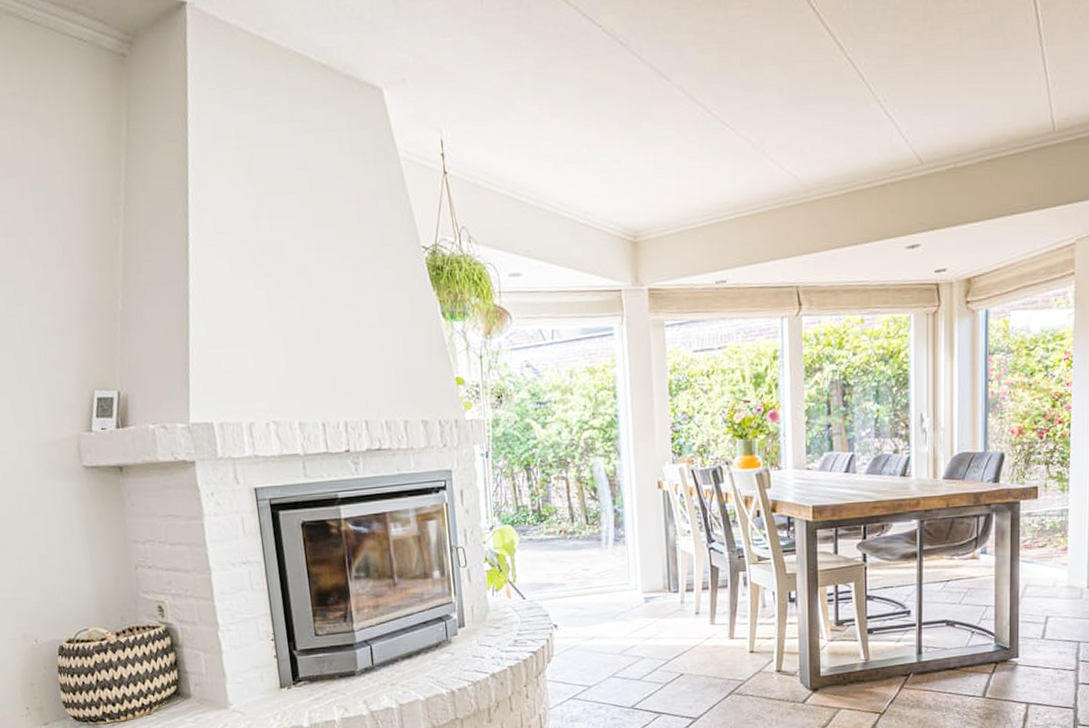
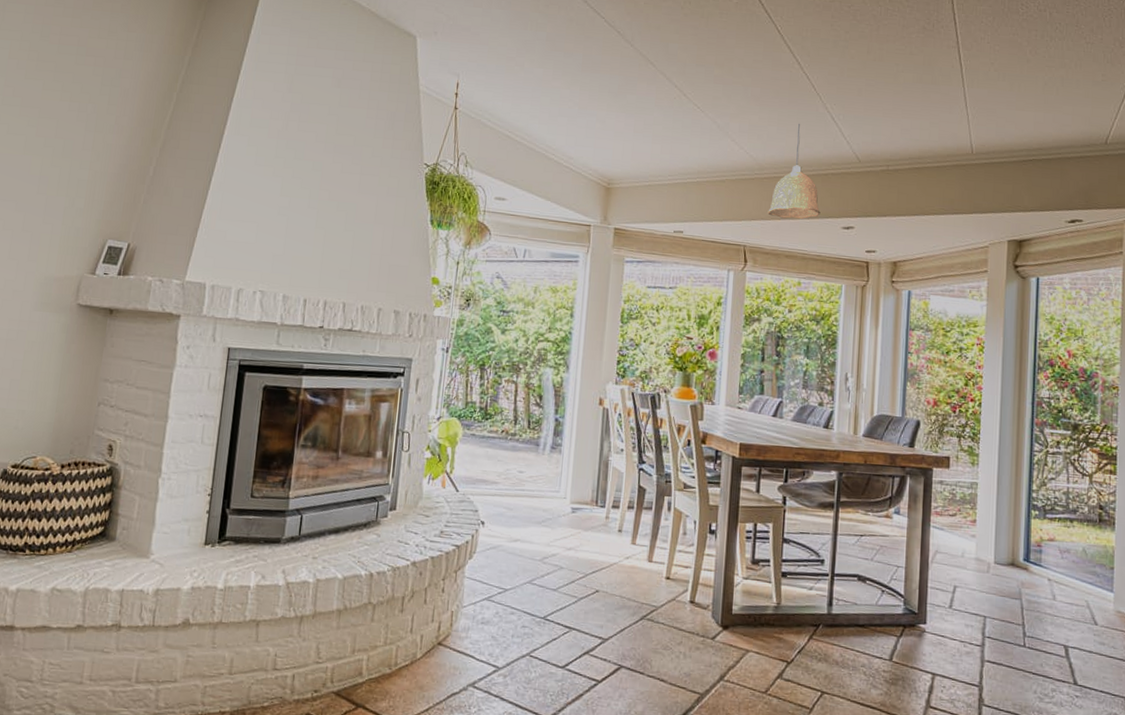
pendant lamp: none [820,125,880,247] -> present [768,123,821,219]

